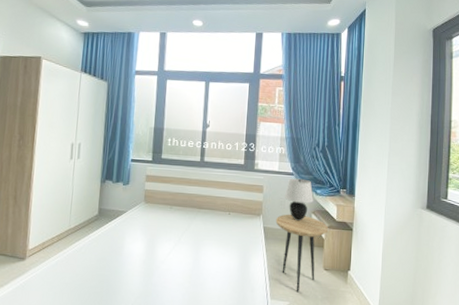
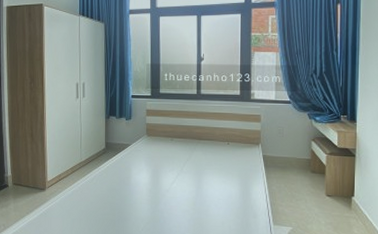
side table: present [275,214,329,293] -> none [275,142,330,218]
table lamp: present [285,178,313,220] -> none [283,106,313,148]

